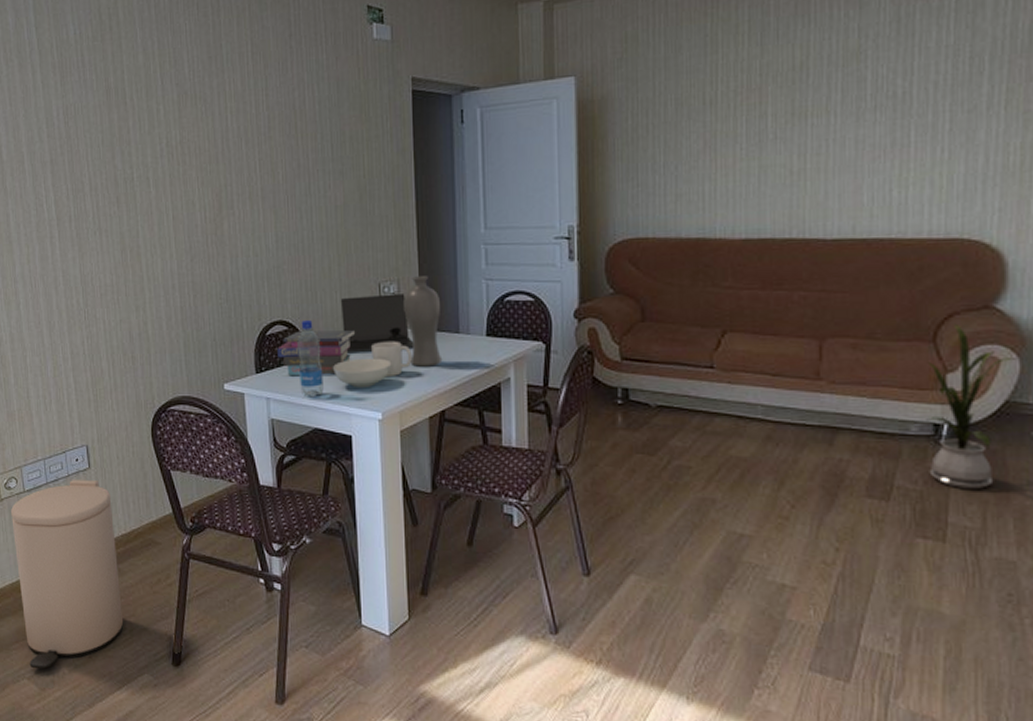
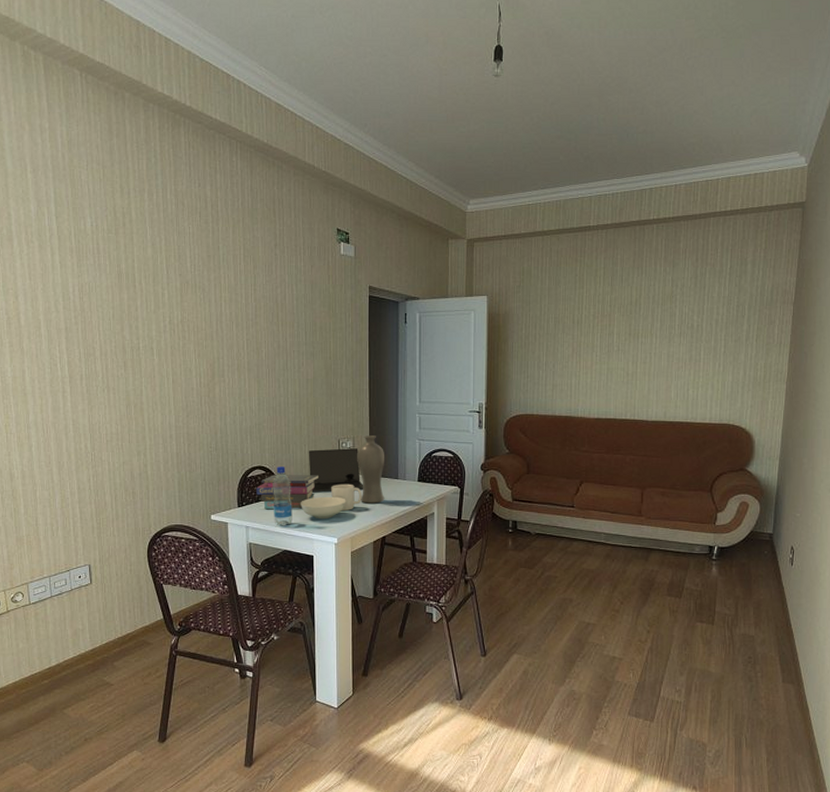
pedal bin: present [10,480,124,670] -> none [16,593,117,753]
house plant: present [926,323,1017,490] -> none [704,479,758,590]

